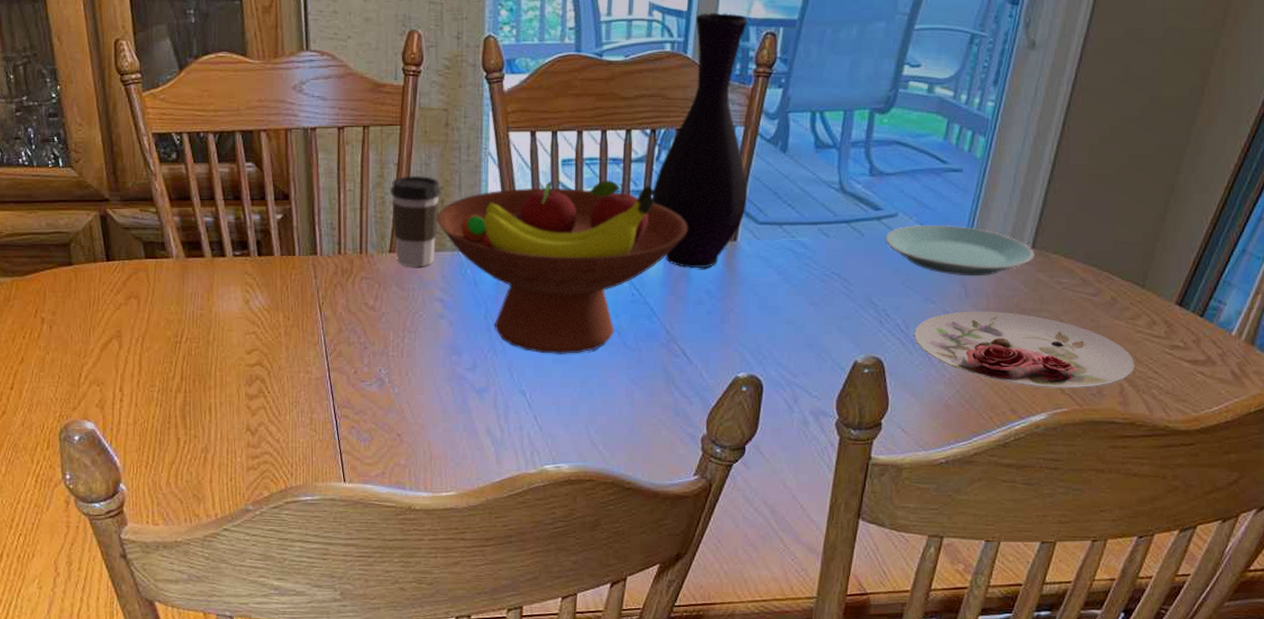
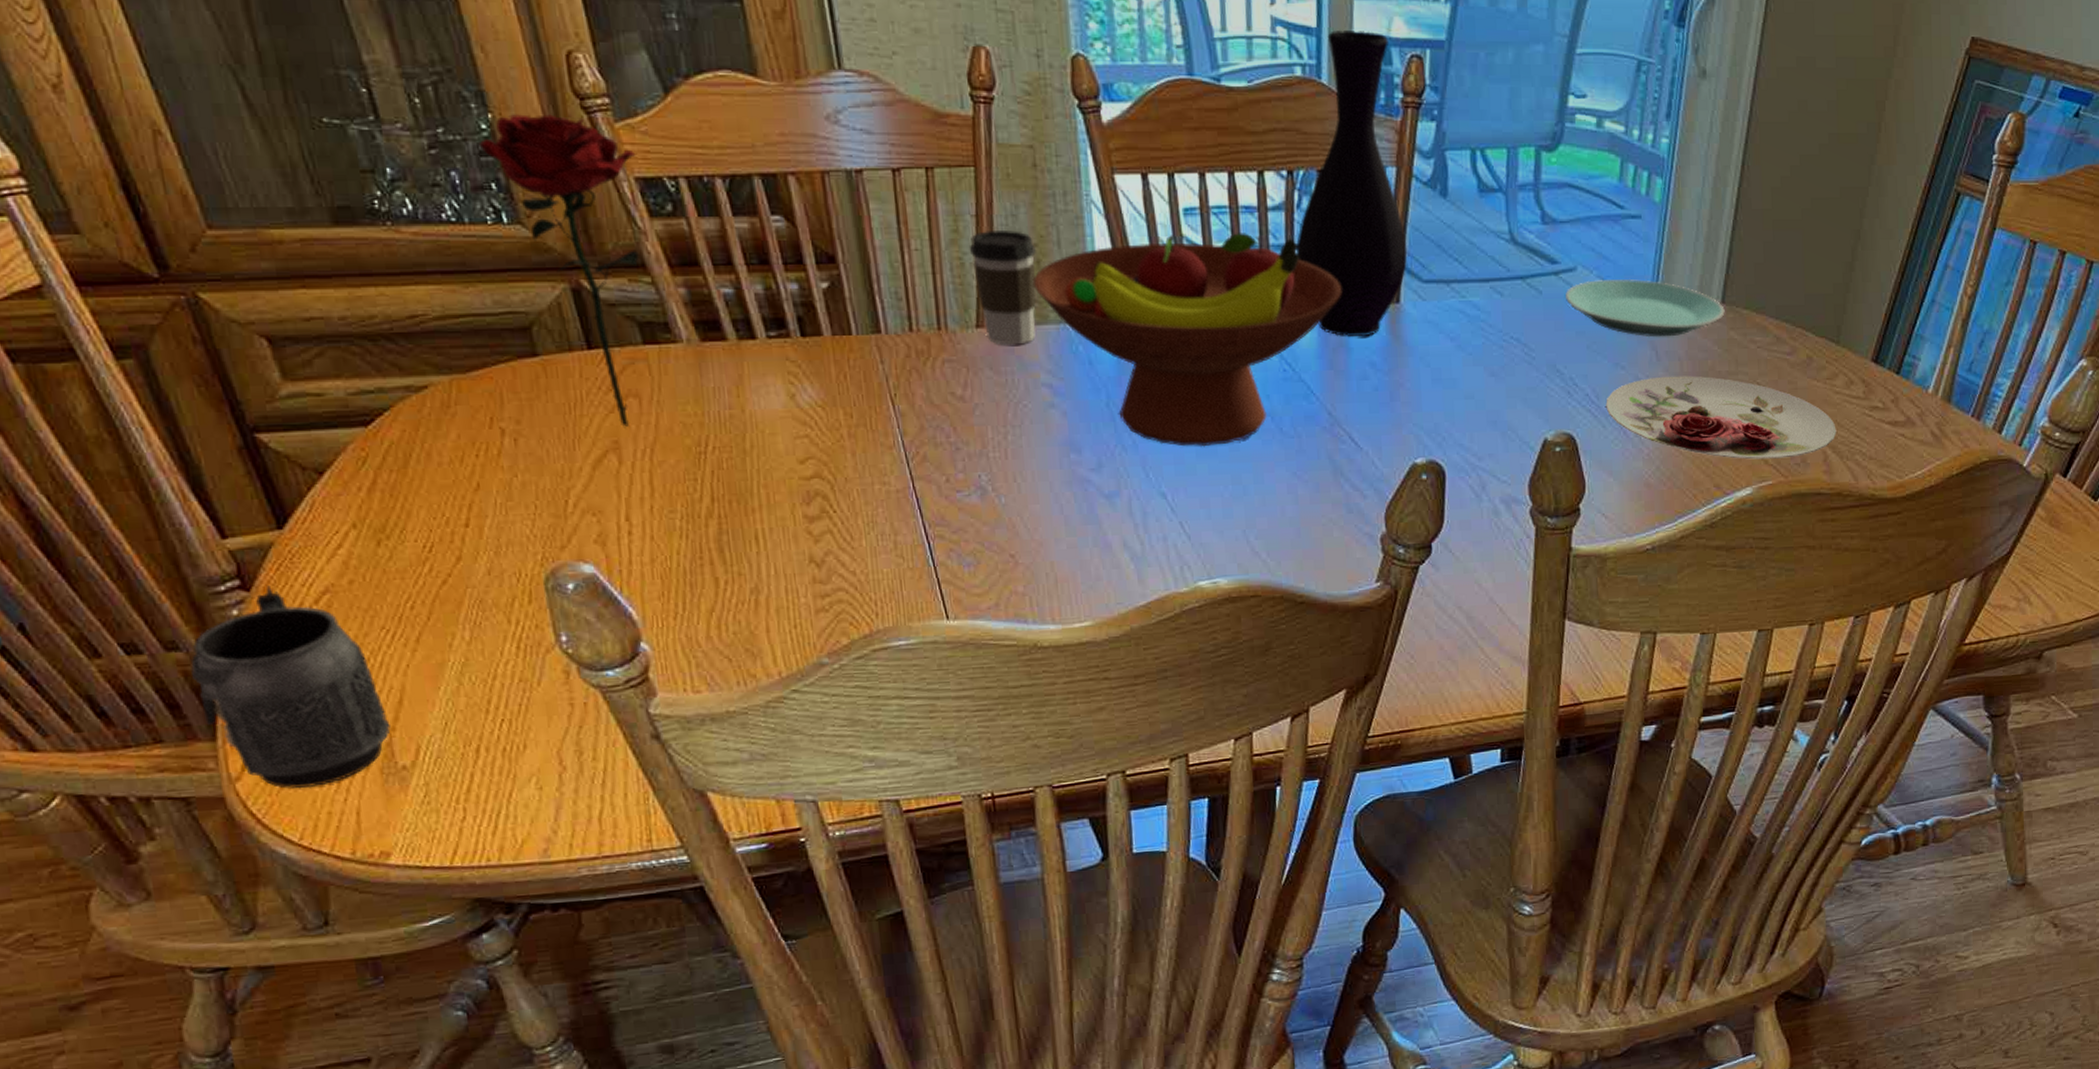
flower: none [49,86,155,320] -> present [478,114,639,427]

